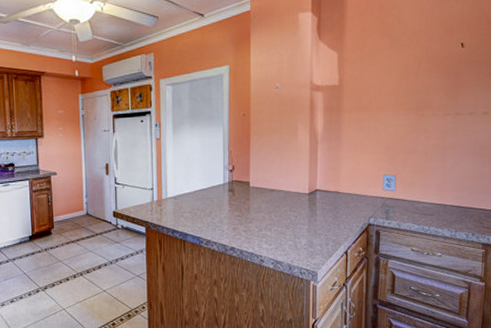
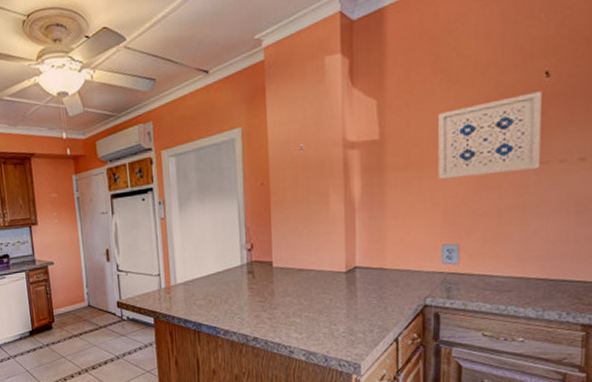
wall art: none [382,58,458,121] -> present [438,91,542,179]

